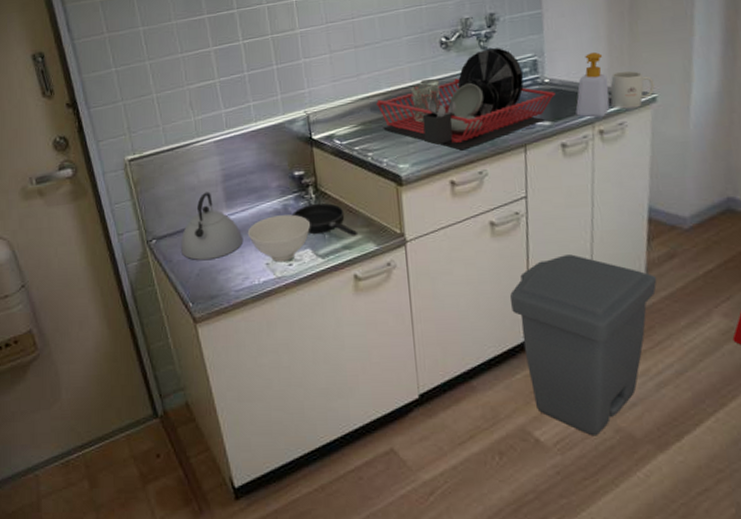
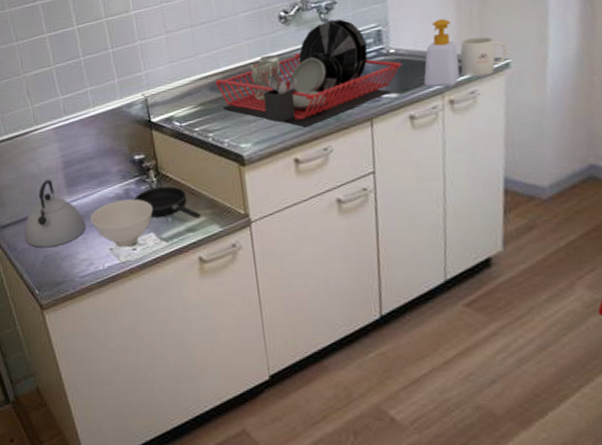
trash can: present [509,254,657,436] -> none [359,229,515,415]

